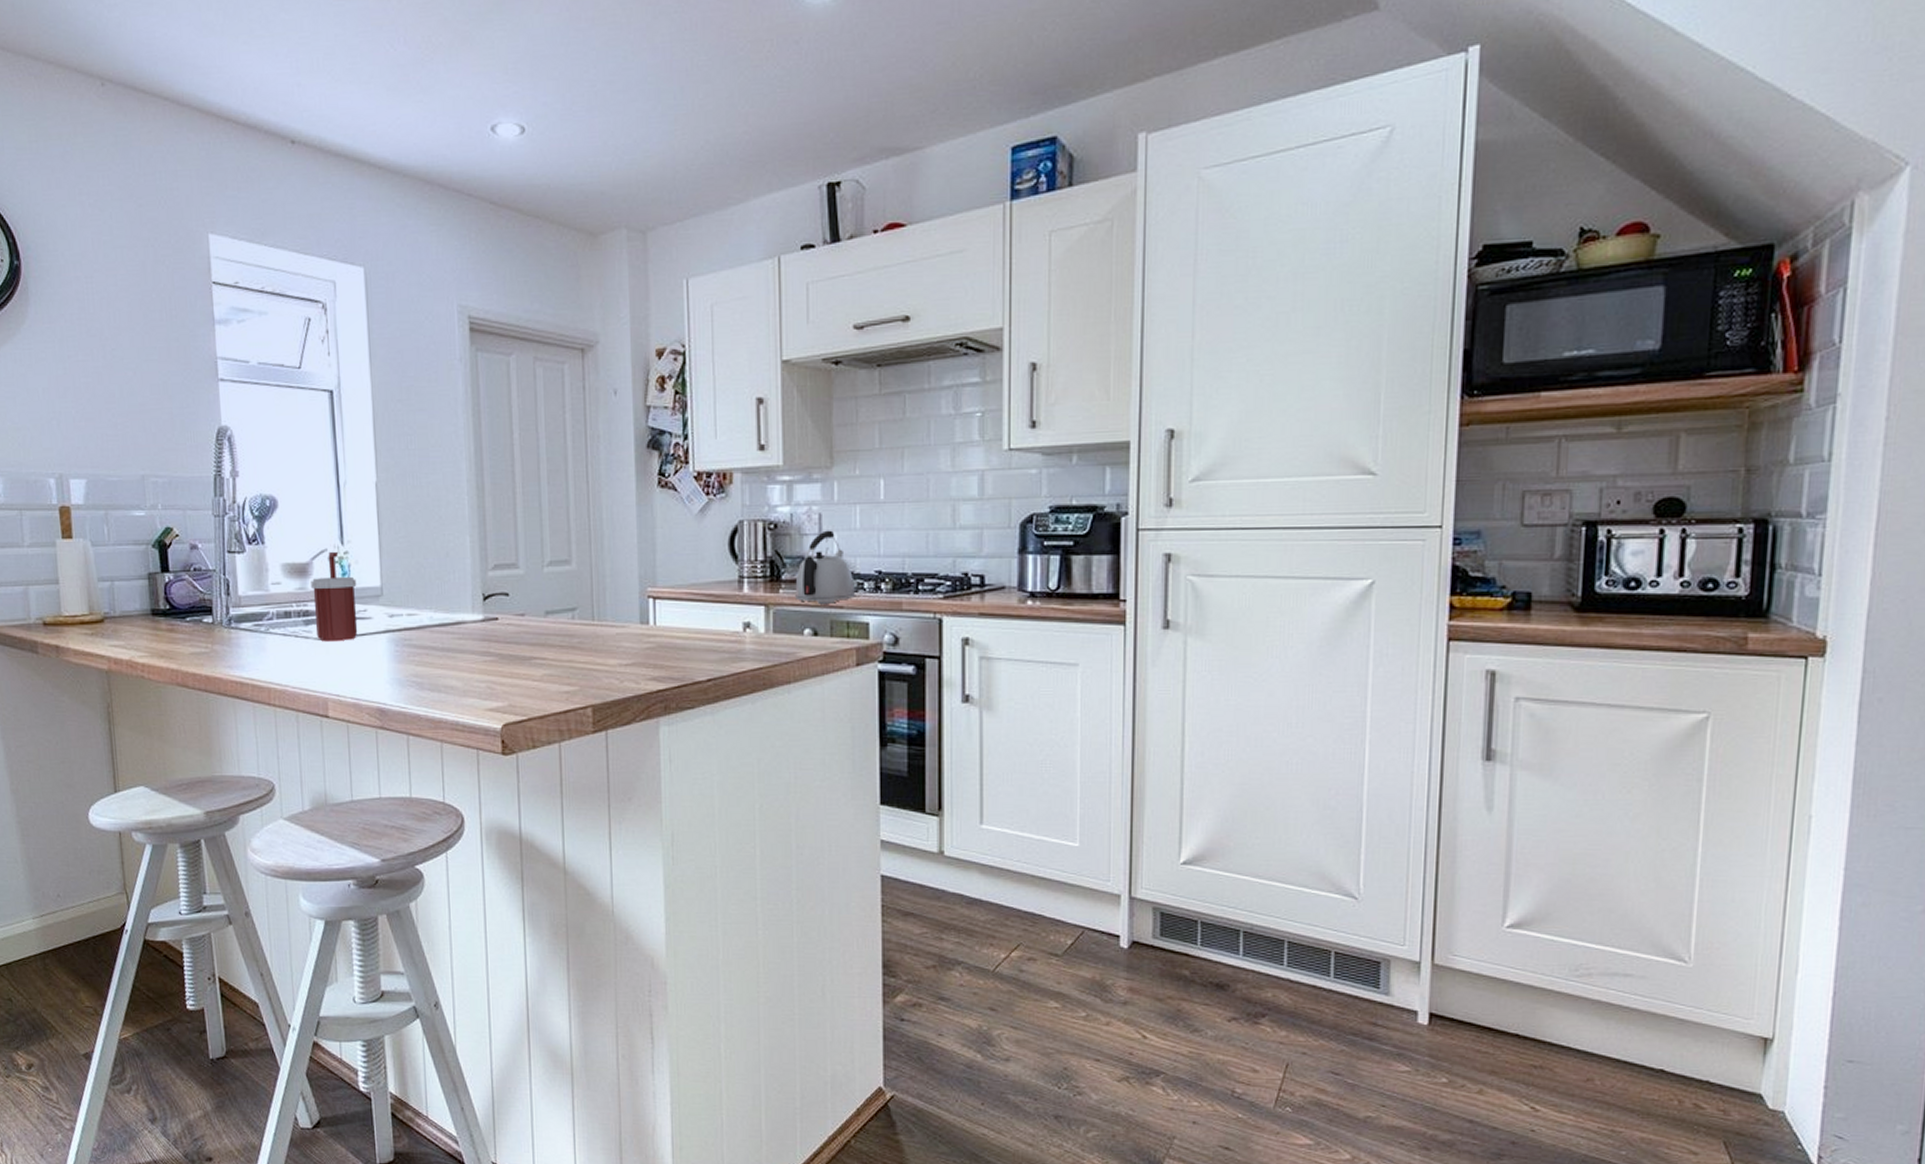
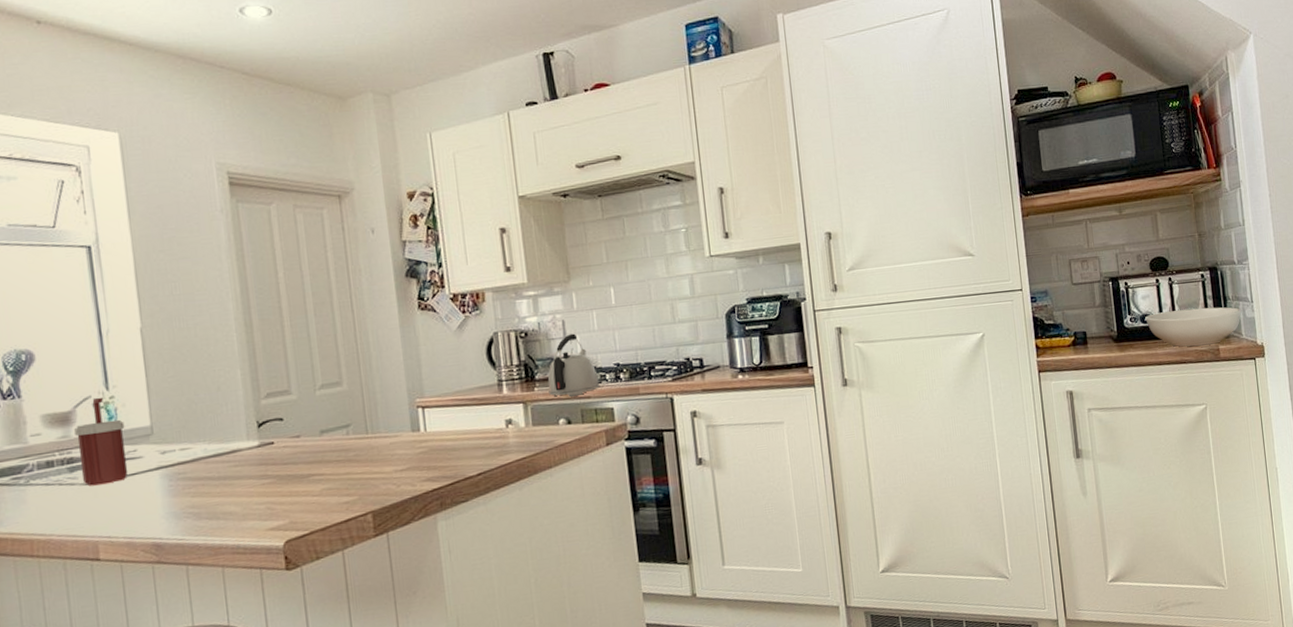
bowl: none [1631,576,1799,630] -> present [1145,307,1242,347]

